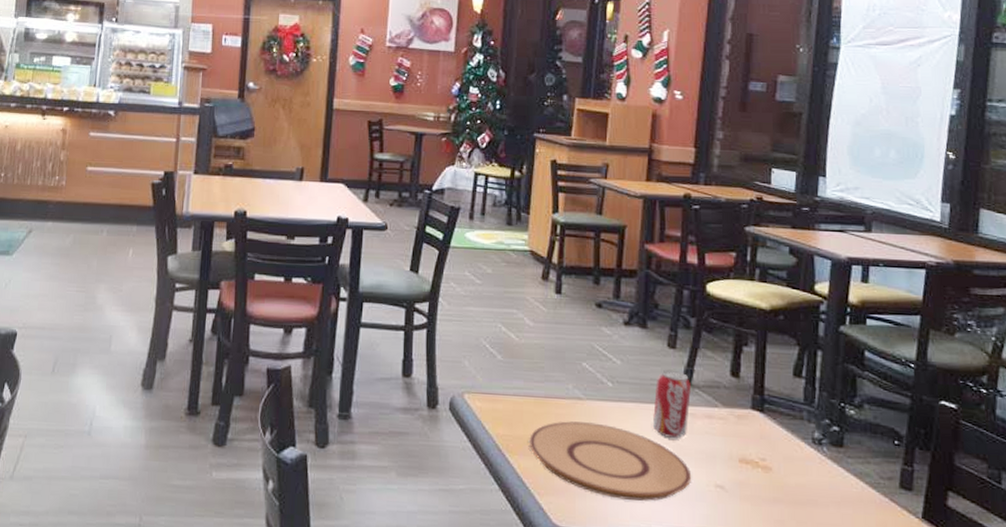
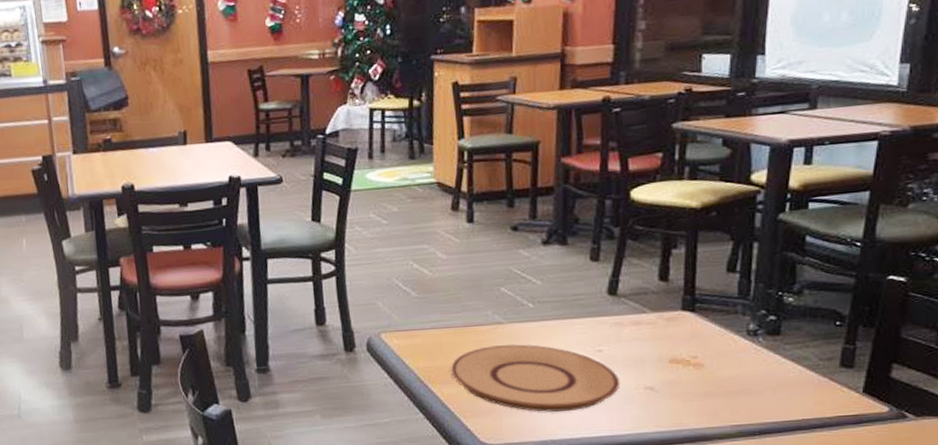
beverage can: present [652,369,691,439] -> none [577,282,617,350]

